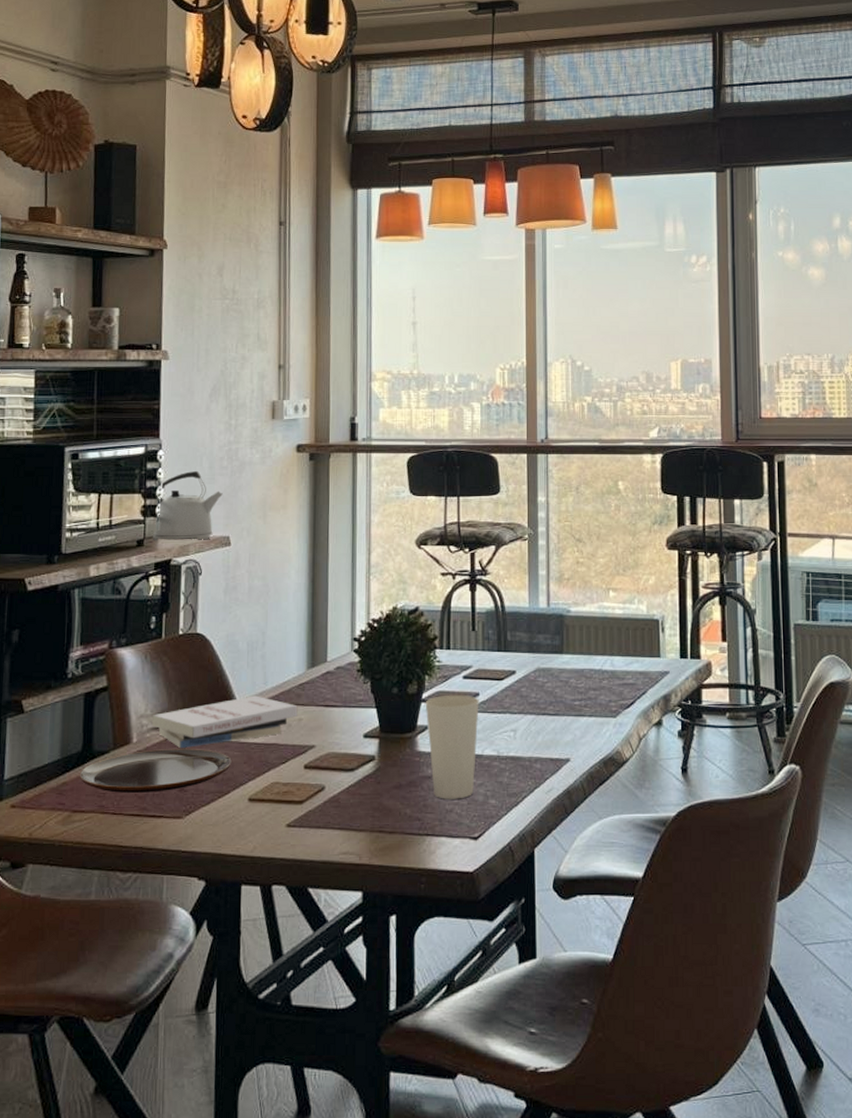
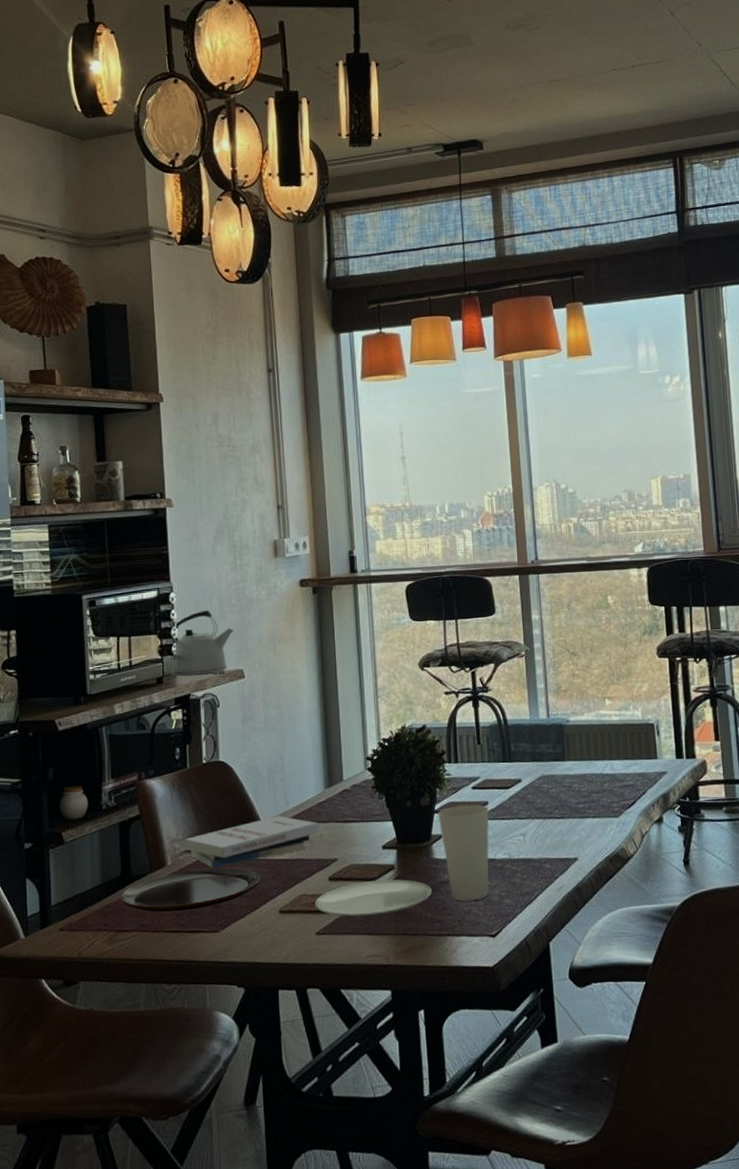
jar: none [21,650,54,688] -> present [58,785,89,820]
plate: none [287,771,414,810] -> present [314,879,433,917]

